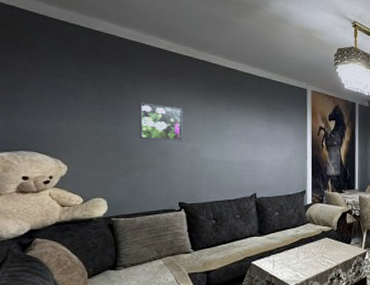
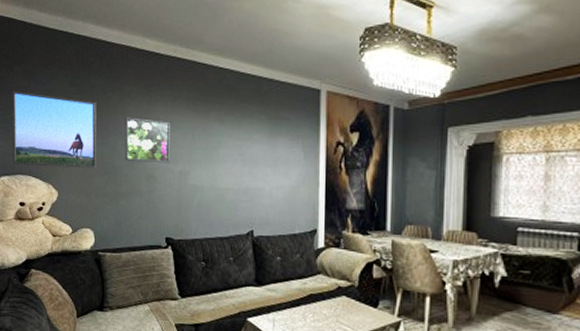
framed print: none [13,72,110,146] -> present [12,90,97,169]

